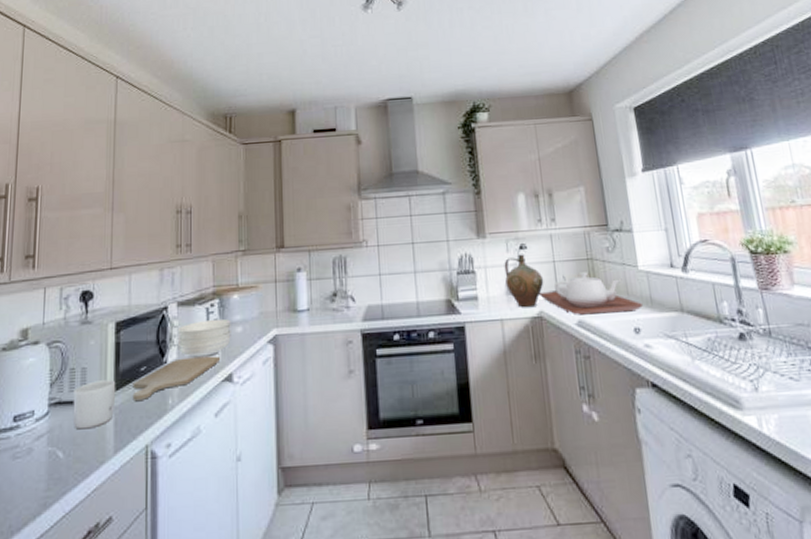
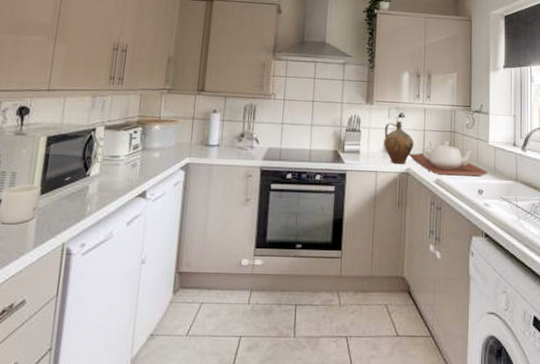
chopping board: present [132,355,221,402] -> none [55,173,138,206]
bowl: present [177,318,231,359] -> none [100,143,150,176]

